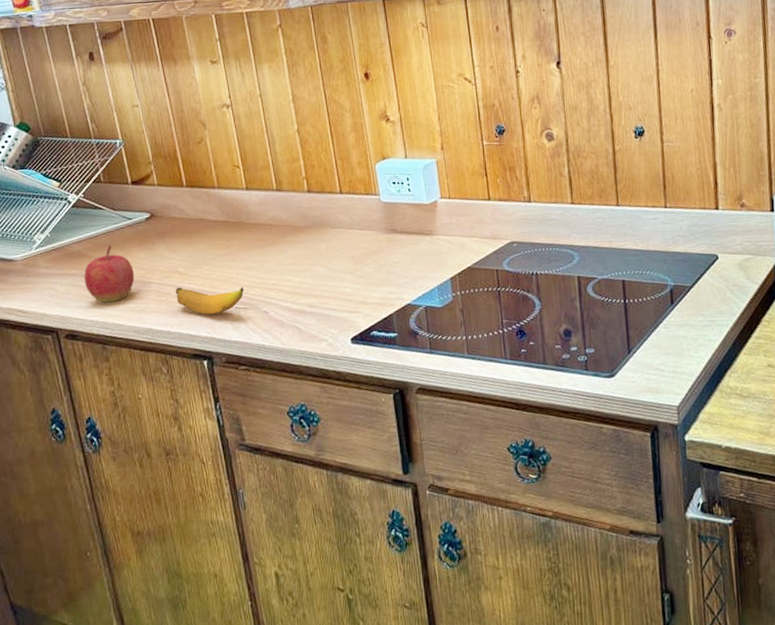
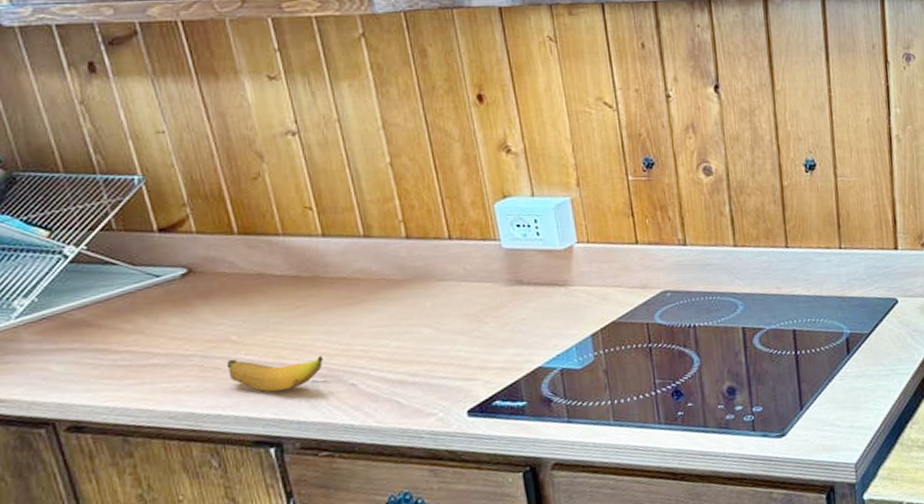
apple: present [84,245,135,303] -> none [92,310,168,384]

